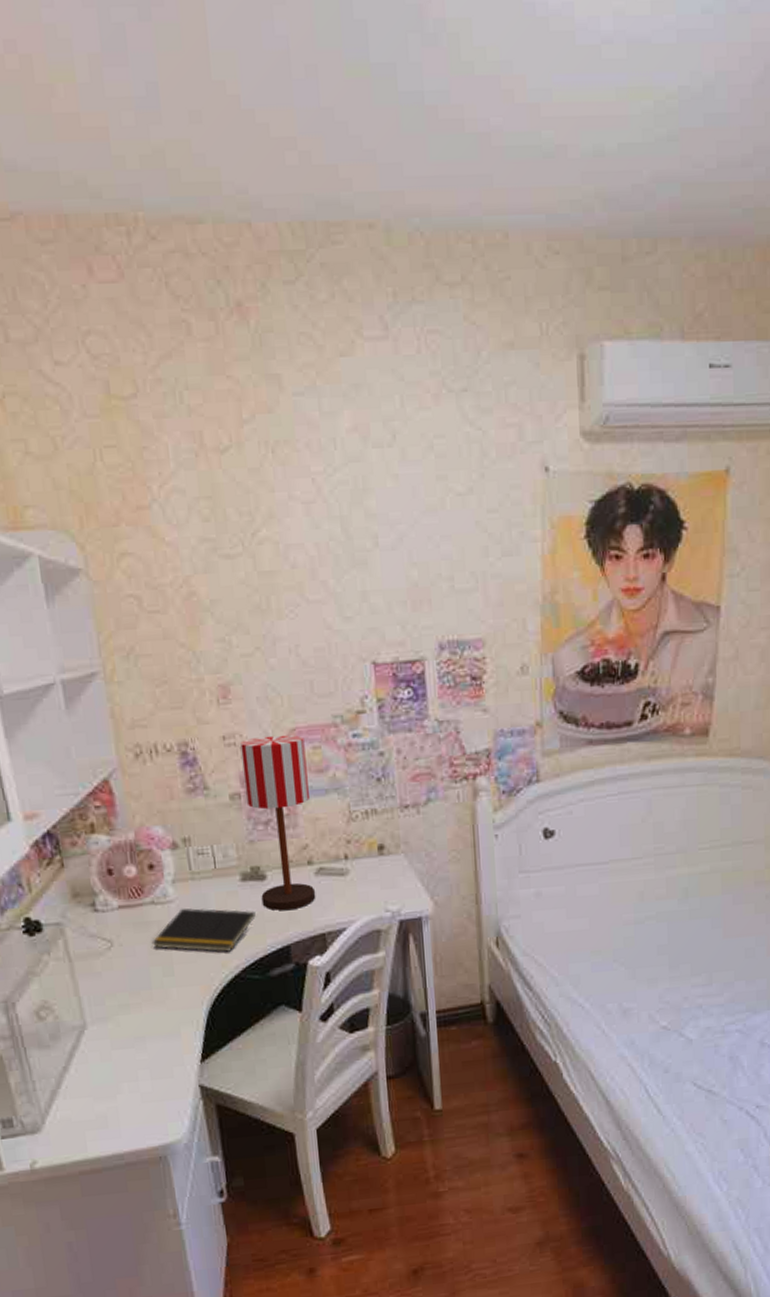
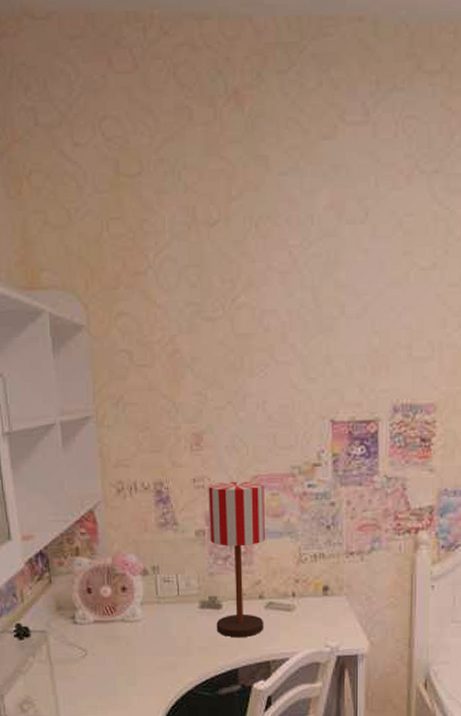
notepad: present [151,908,256,953] -> none [119,627,210,669]

